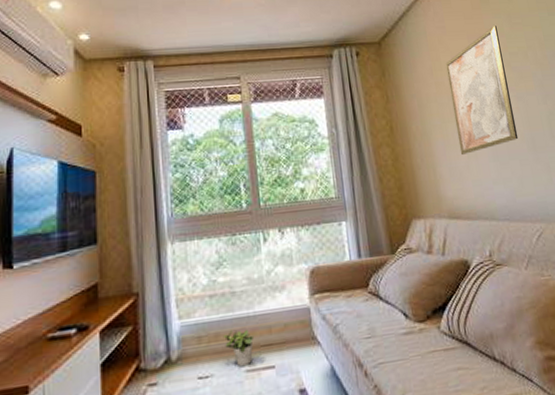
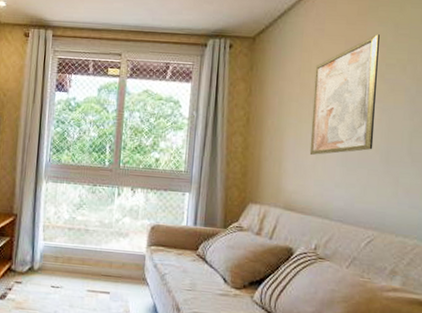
potted plant: present [223,329,255,367] -> none [74,258,98,287]

